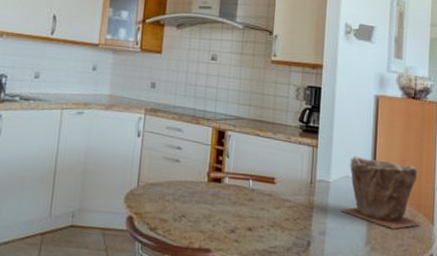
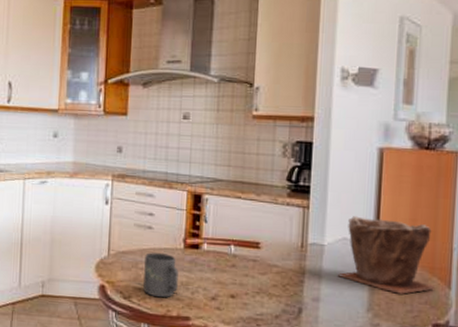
mug: none [169,185,202,230] -> present [143,252,178,298]

